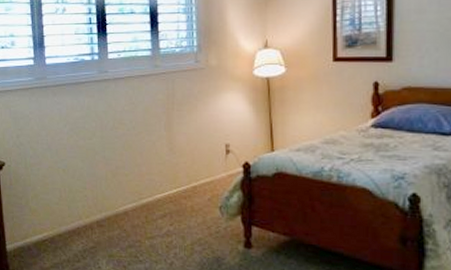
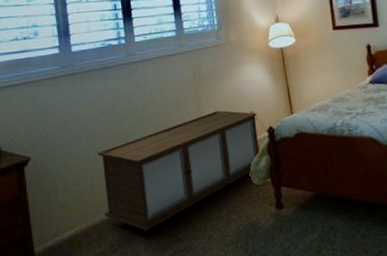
storage cabinet: none [66,138,233,247] -> present [97,110,260,231]

